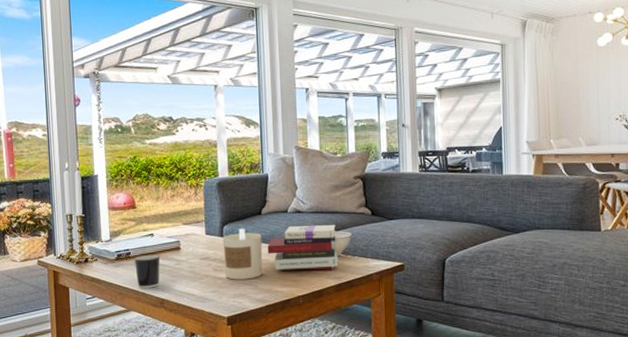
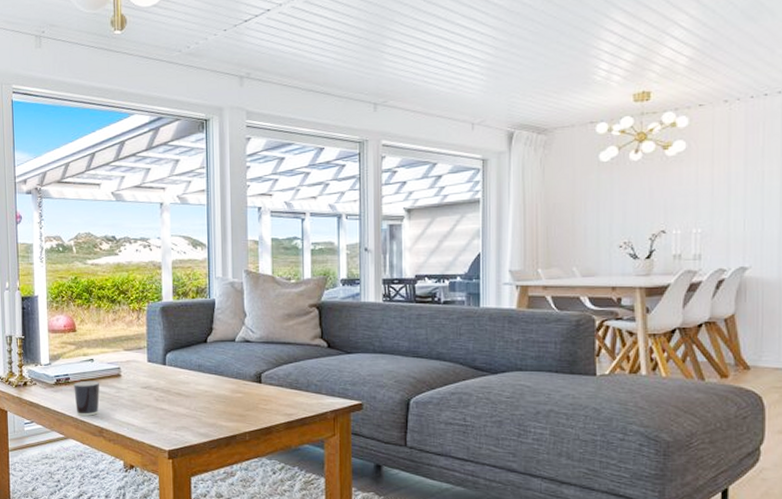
candle: present [222,228,263,280] -> none [165,357,208,412]
books: present [267,224,339,271] -> none [212,356,290,406]
bowl: present [330,231,352,257] -> none [281,363,305,392]

